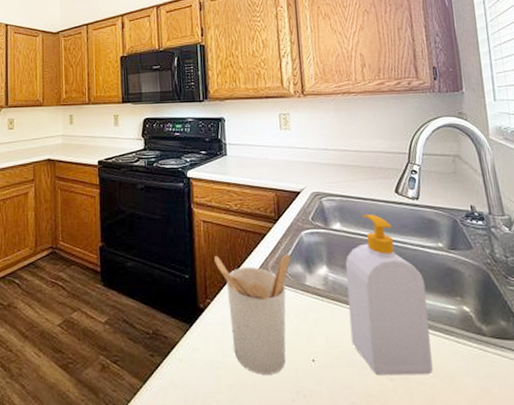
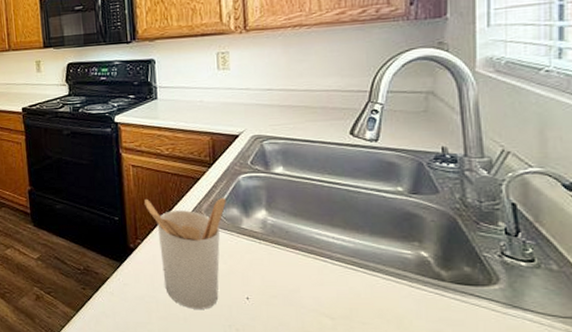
soap bottle: present [345,214,433,376] -> none [286,157,379,316]

